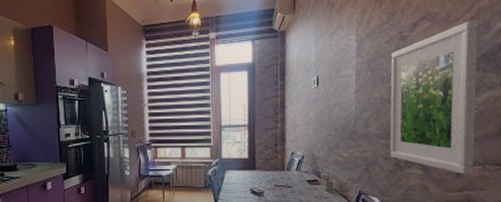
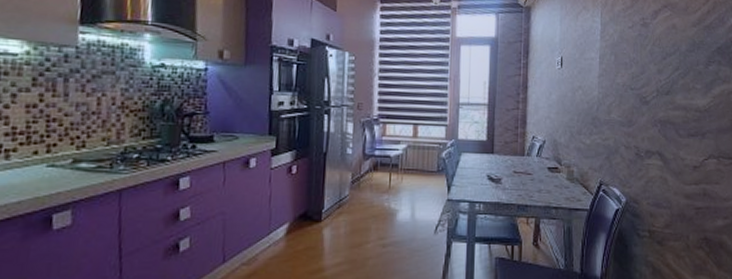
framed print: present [390,19,479,175] -> none [631,13,714,168]

